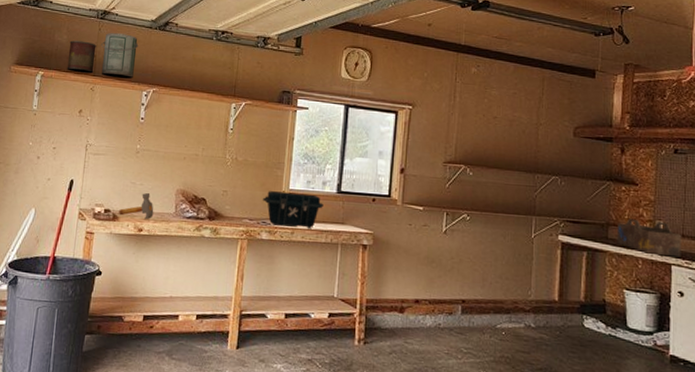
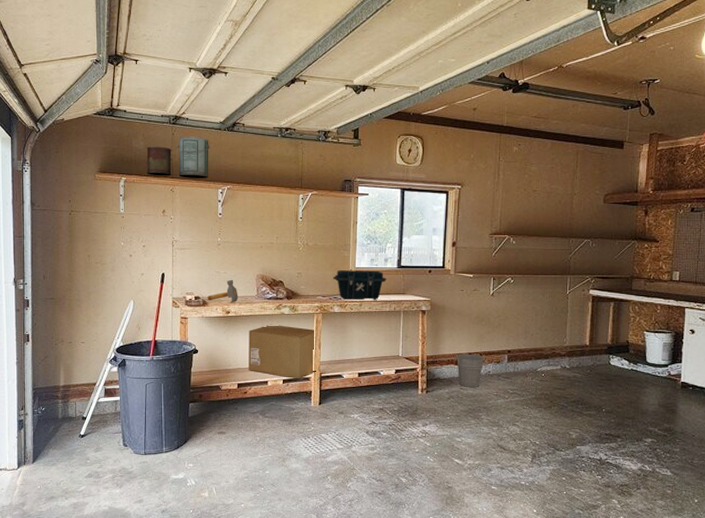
box: none [158,247,237,316] -> present [248,324,316,380]
bucket: none [400,299,435,343] -> present [455,353,485,388]
tool box: present [616,218,682,257] -> none [639,271,695,301]

